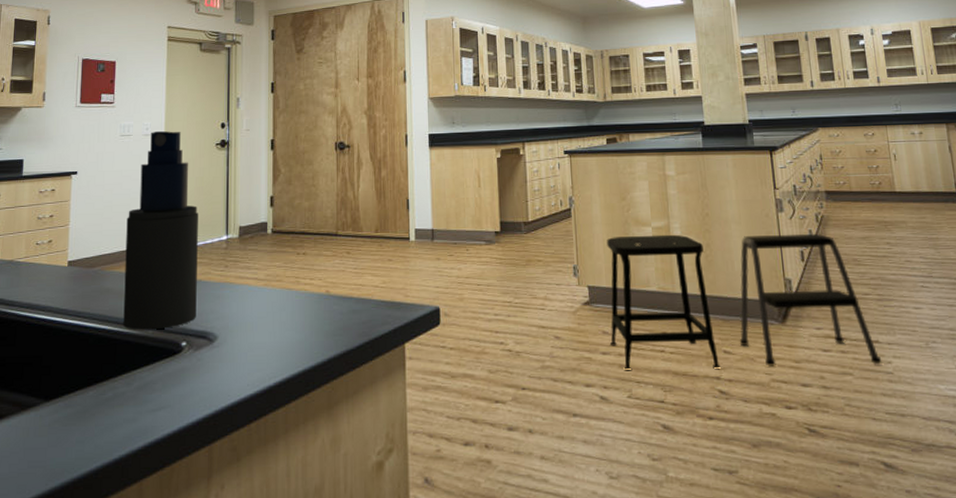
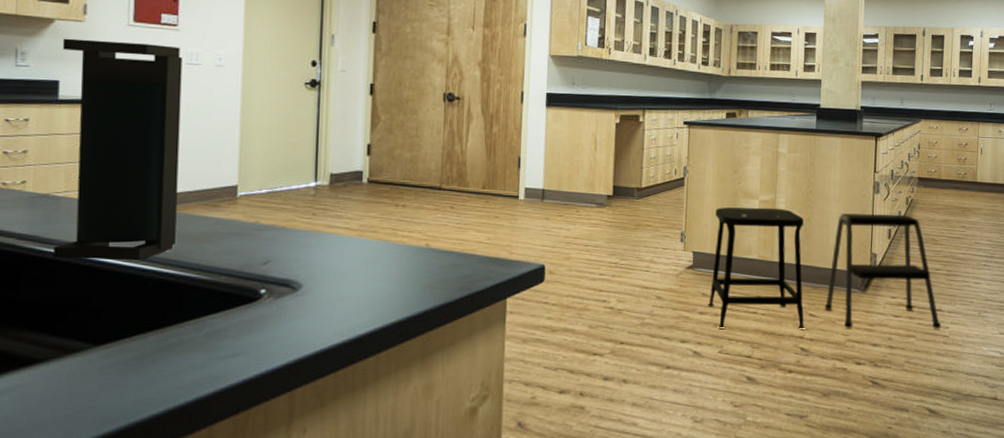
soap dispenser: none [15,121,118,319] -> present [53,38,183,260]
spray bottle: present [123,131,198,330] -> none [190,63,282,276]

